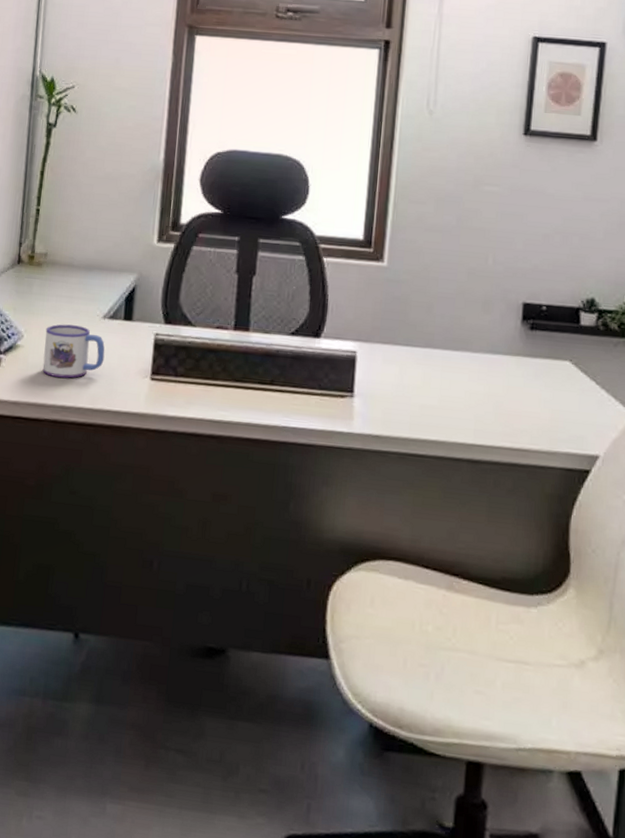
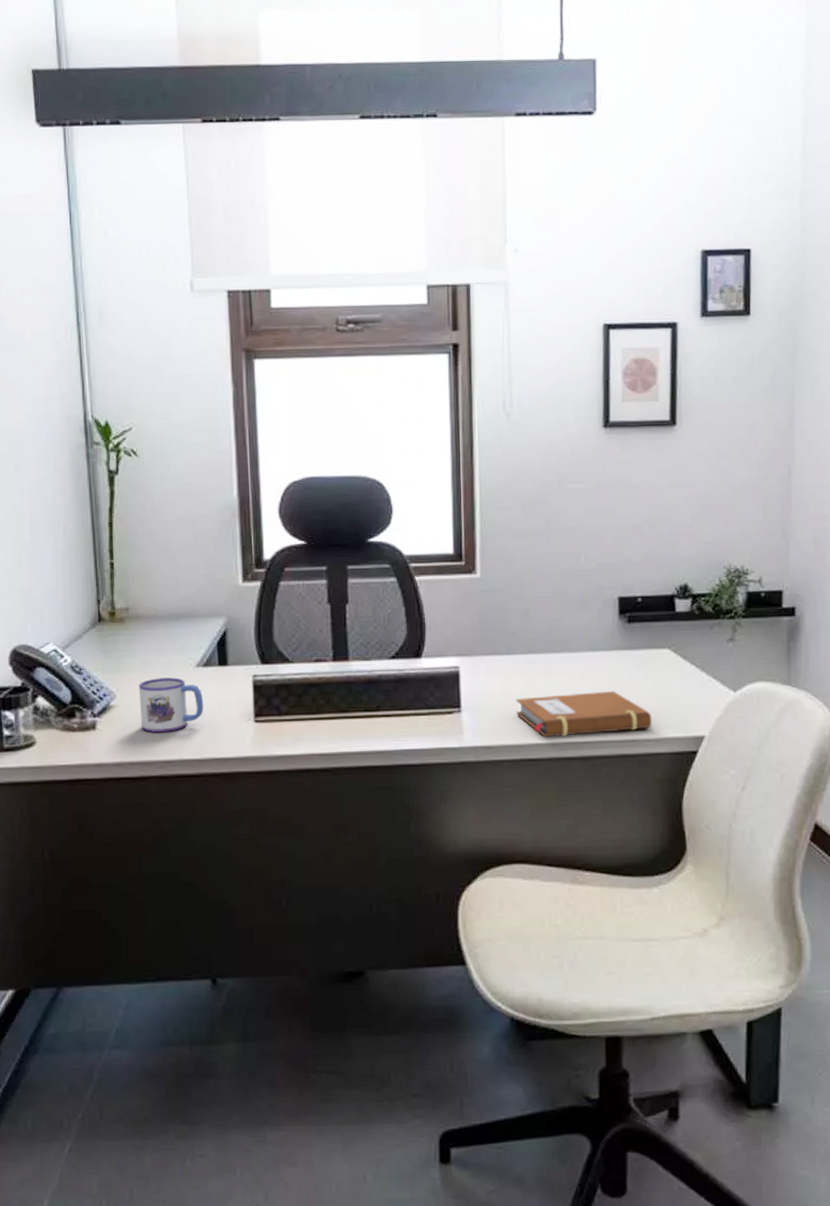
notebook: none [408,391,546,440] -> present [516,691,652,738]

